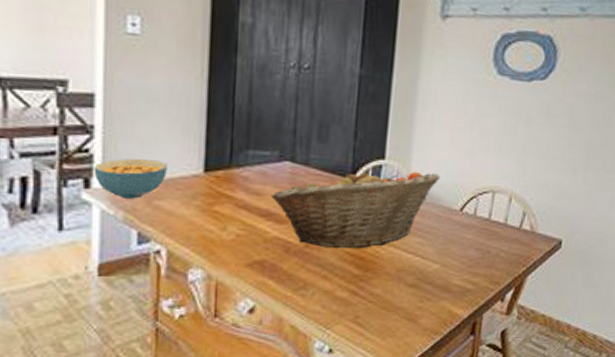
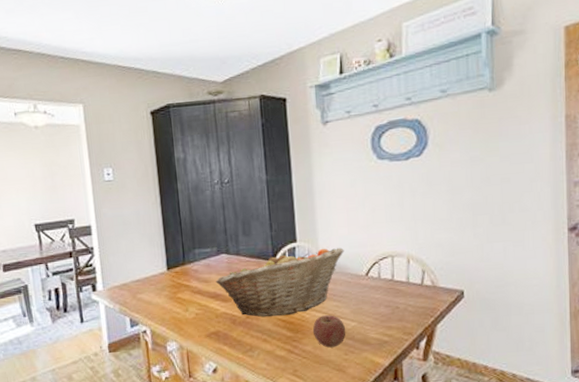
cereal bowl: present [93,158,167,199] -> none [96,265,143,296]
apple: none [387,253,426,292] -> present [313,315,346,348]

